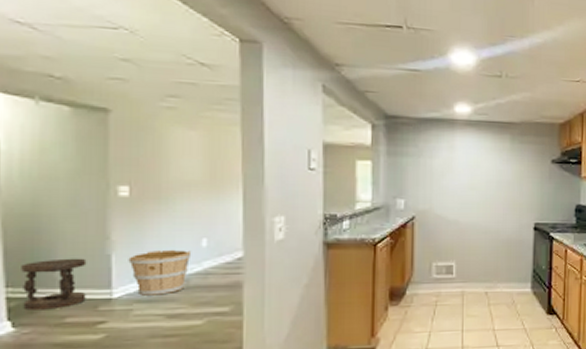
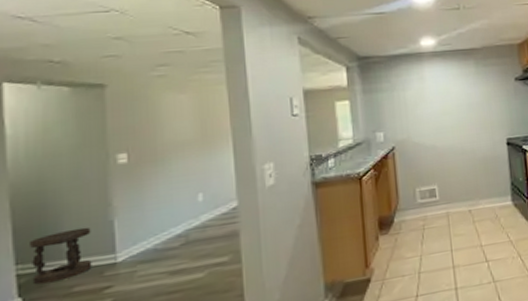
wooden bucket: present [128,249,192,296] -> none [130,206,189,256]

